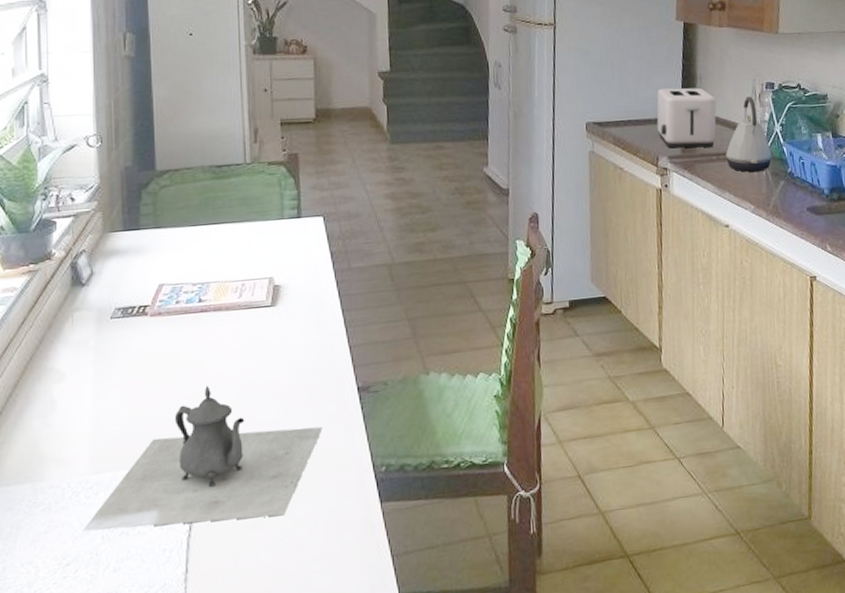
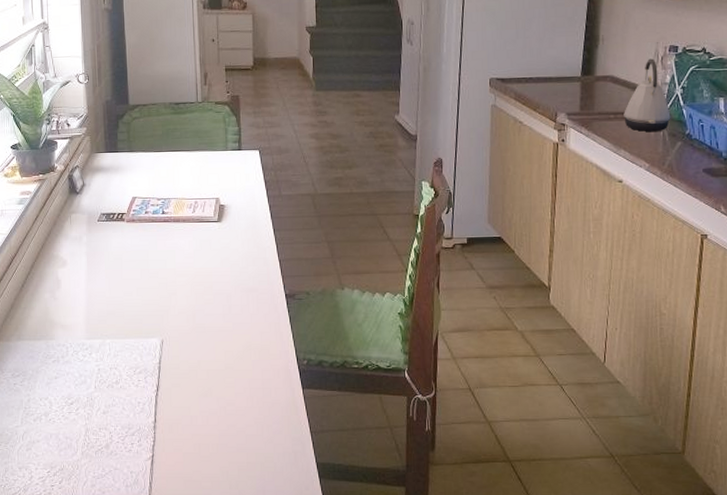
teapot: present [81,386,323,532] -> none [80,281,257,389]
toaster: present [656,87,717,148] -> none [557,48,617,106]

